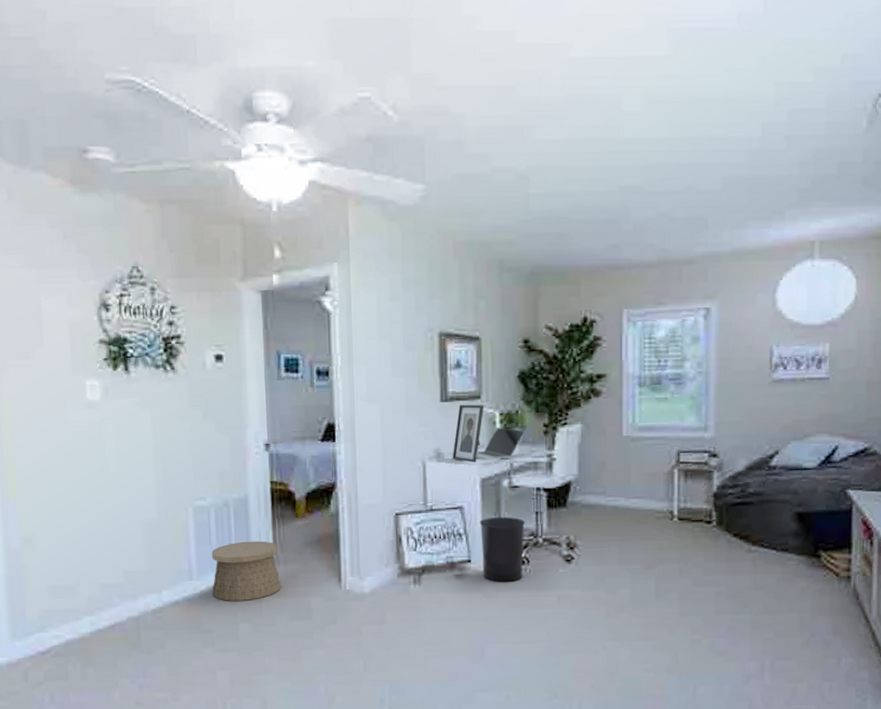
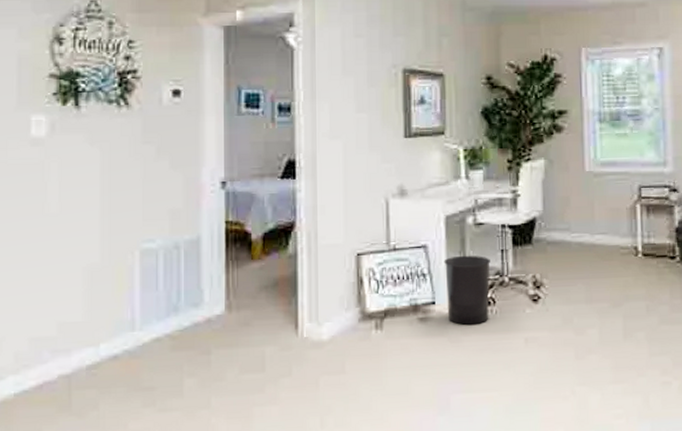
basket: present [211,541,281,601] -> none [156,285,233,354]
picture frame: present [452,404,485,463] -> none [416,140,449,200]
laptop: present [476,427,525,460] -> none [440,163,489,197]

